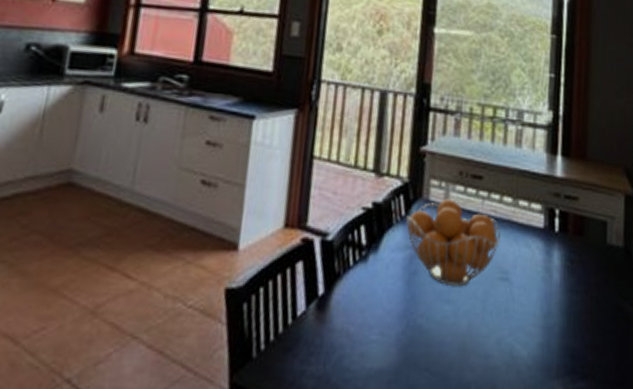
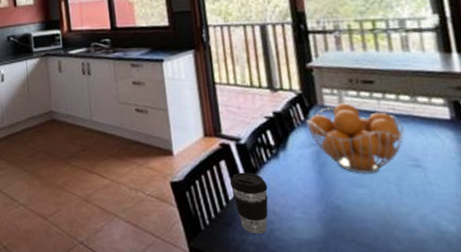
coffee cup: none [303,278,348,363] -> present [230,172,269,235]

